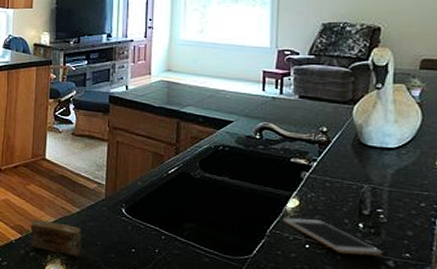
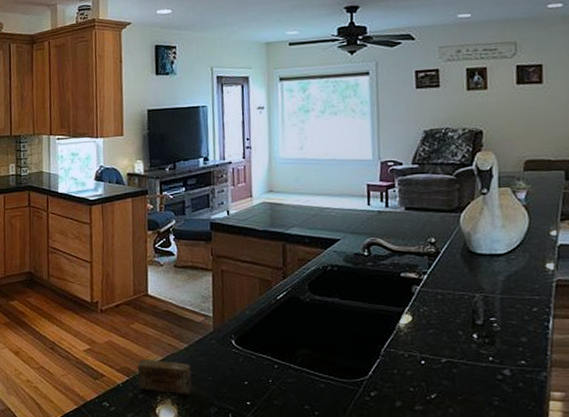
cell phone: present [282,217,382,256] -> none [396,334,498,367]

